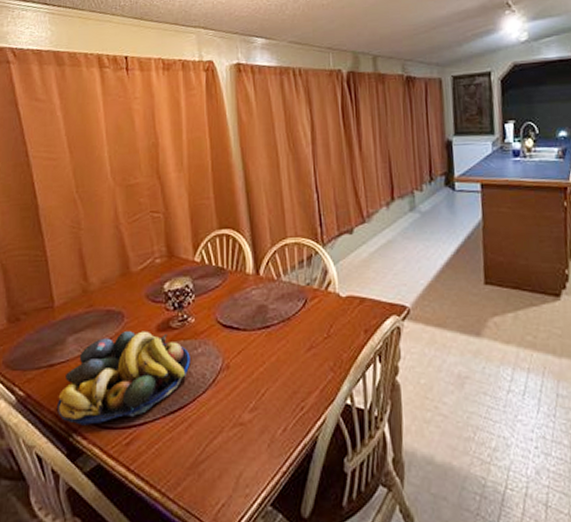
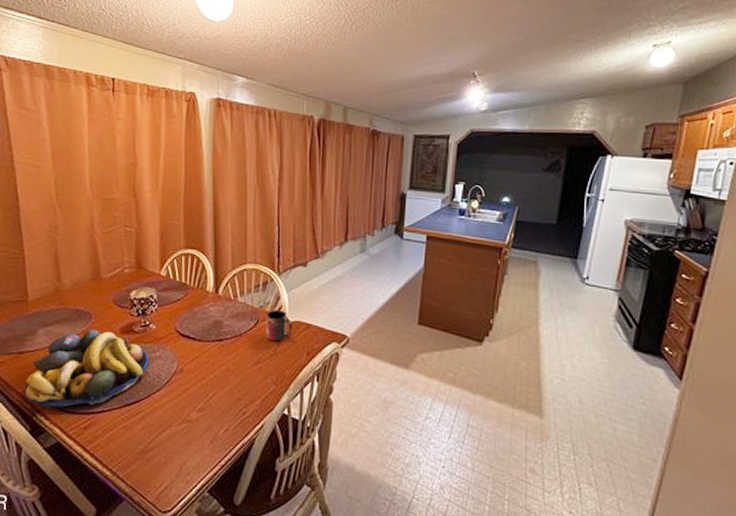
mug: none [314,285,346,322] -> present [266,309,293,342]

